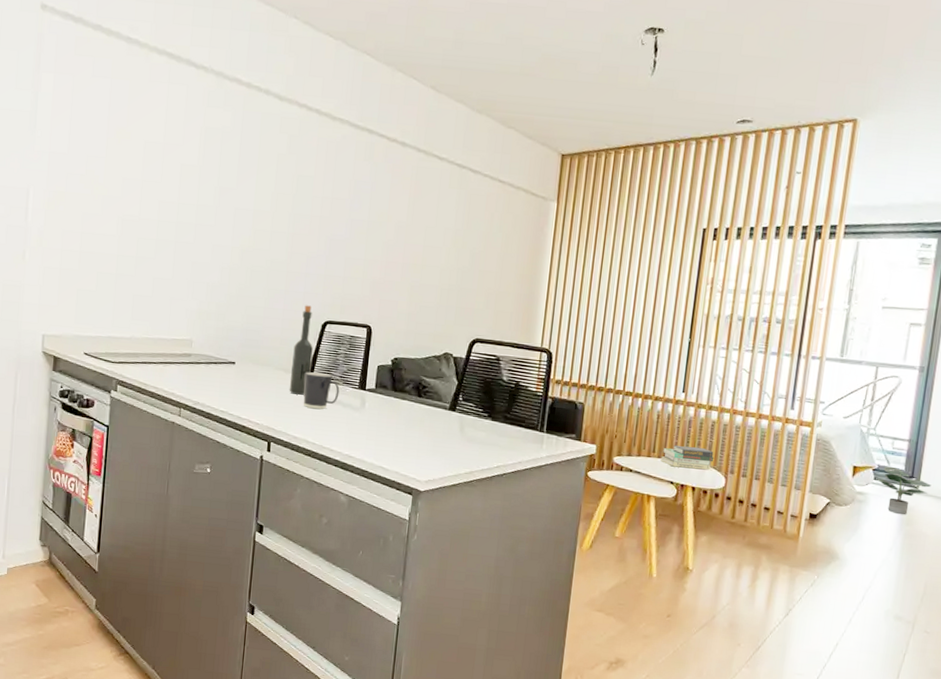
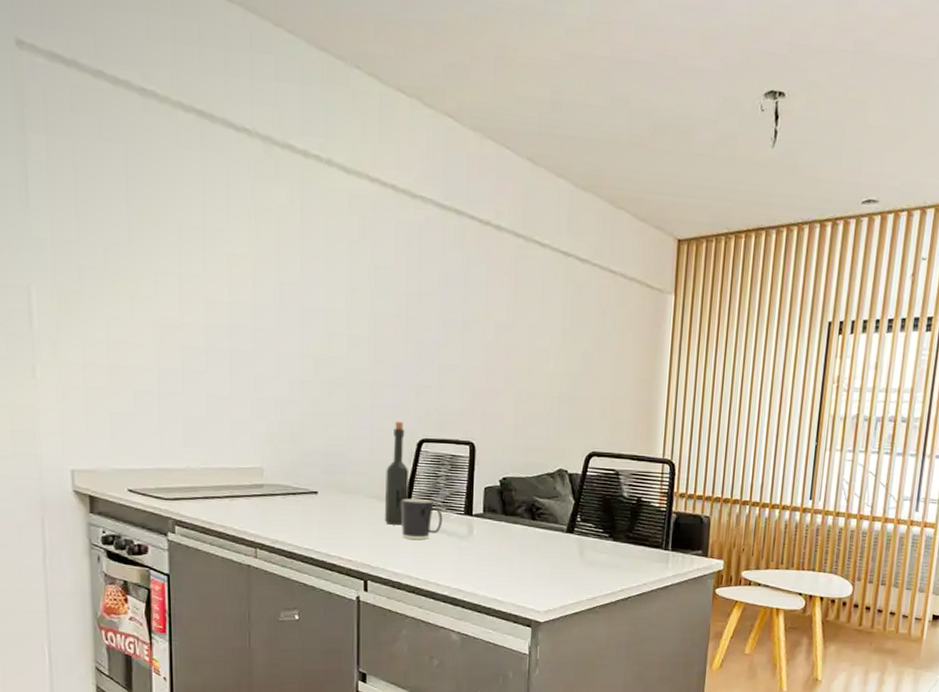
books: present [661,445,714,470] -> none [789,555,841,579]

